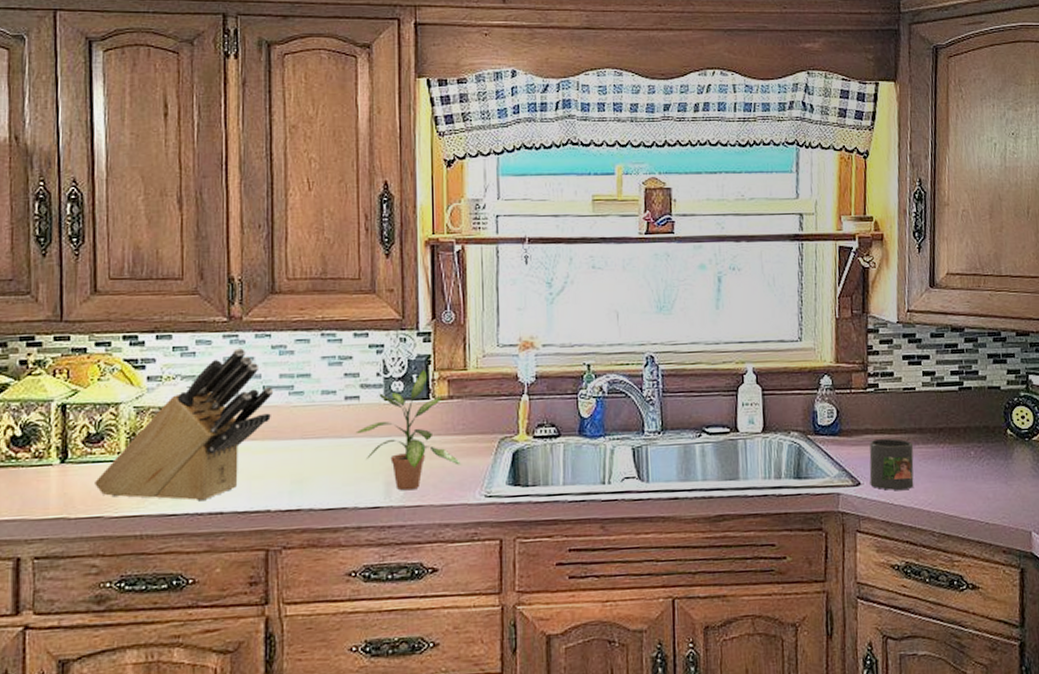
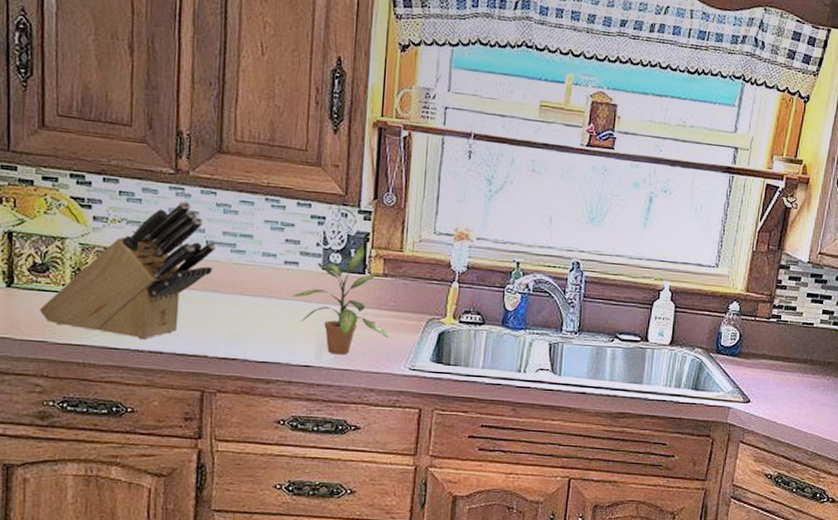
mug: present [869,438,914,491] -> none [758,364,803,412]

